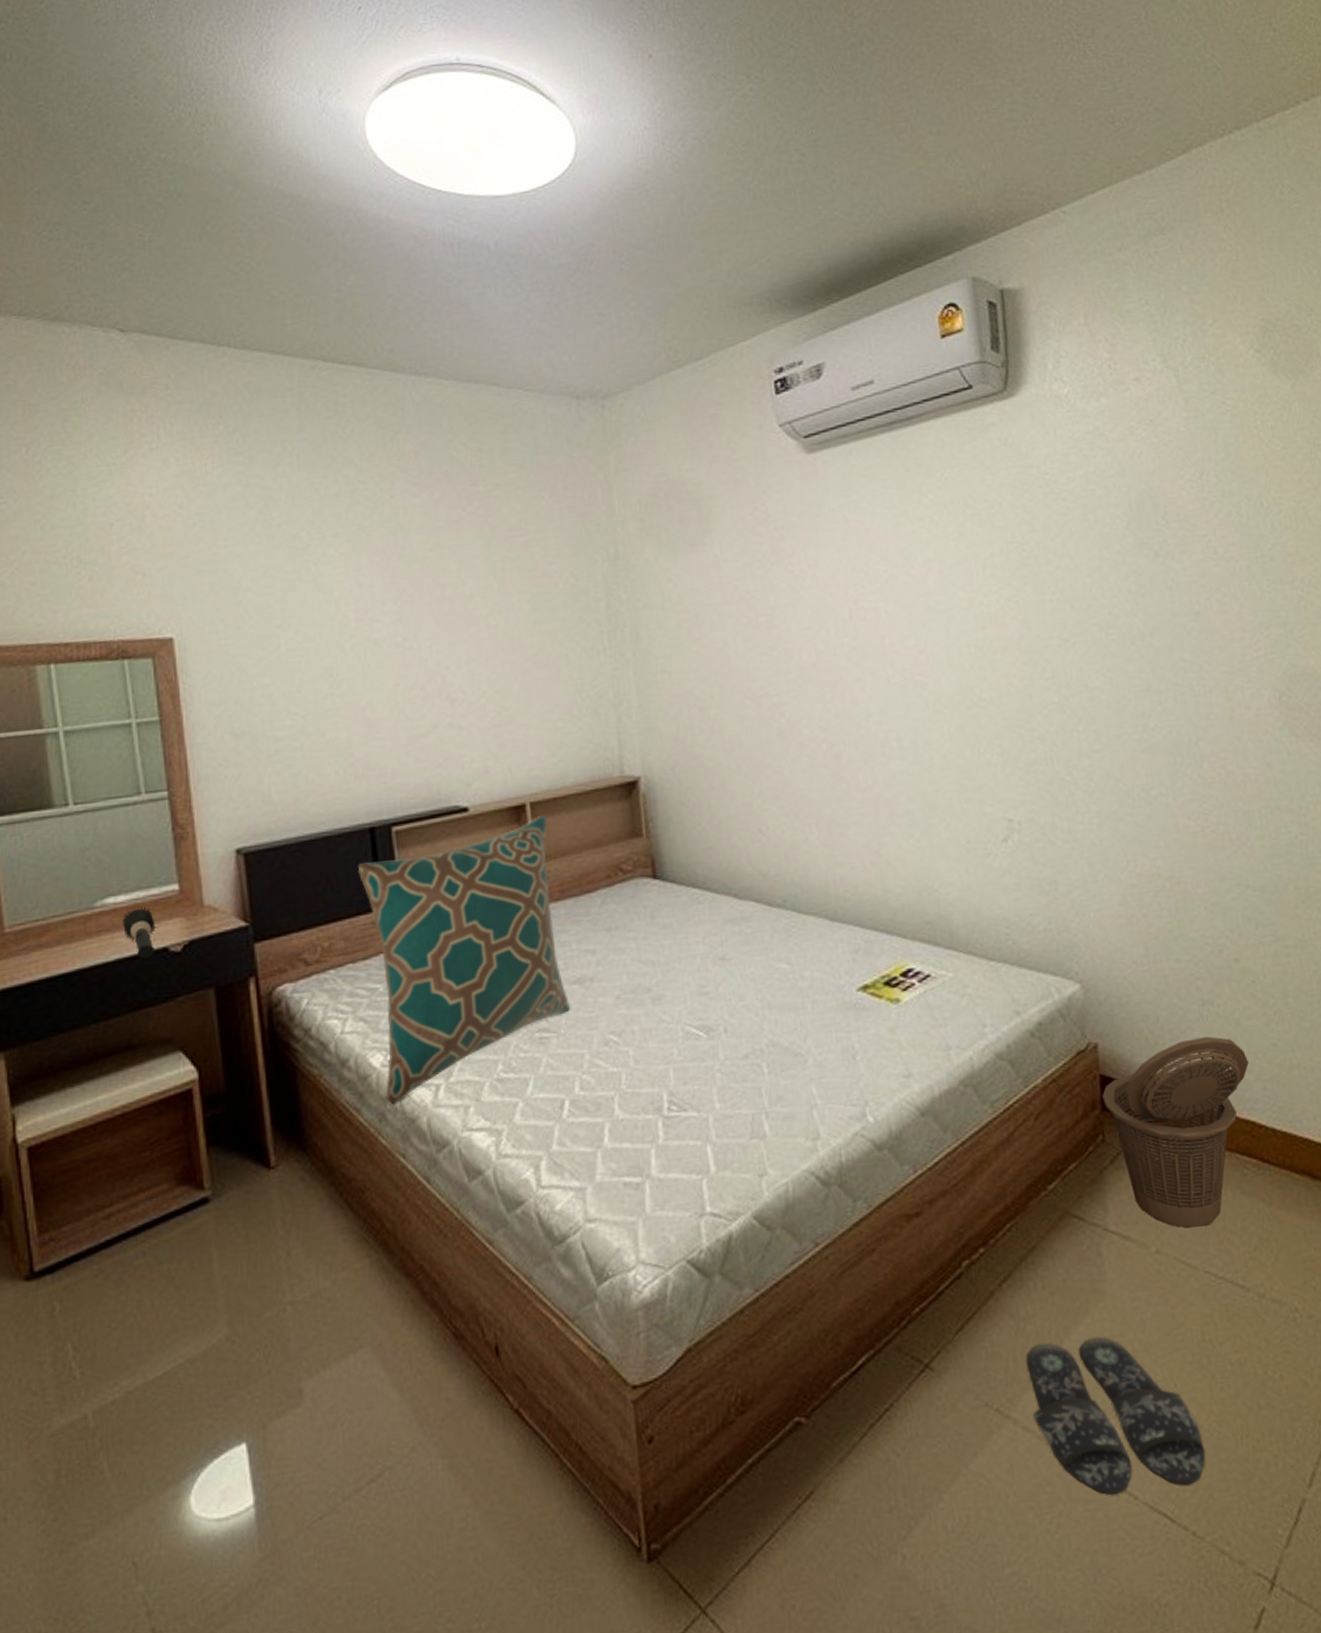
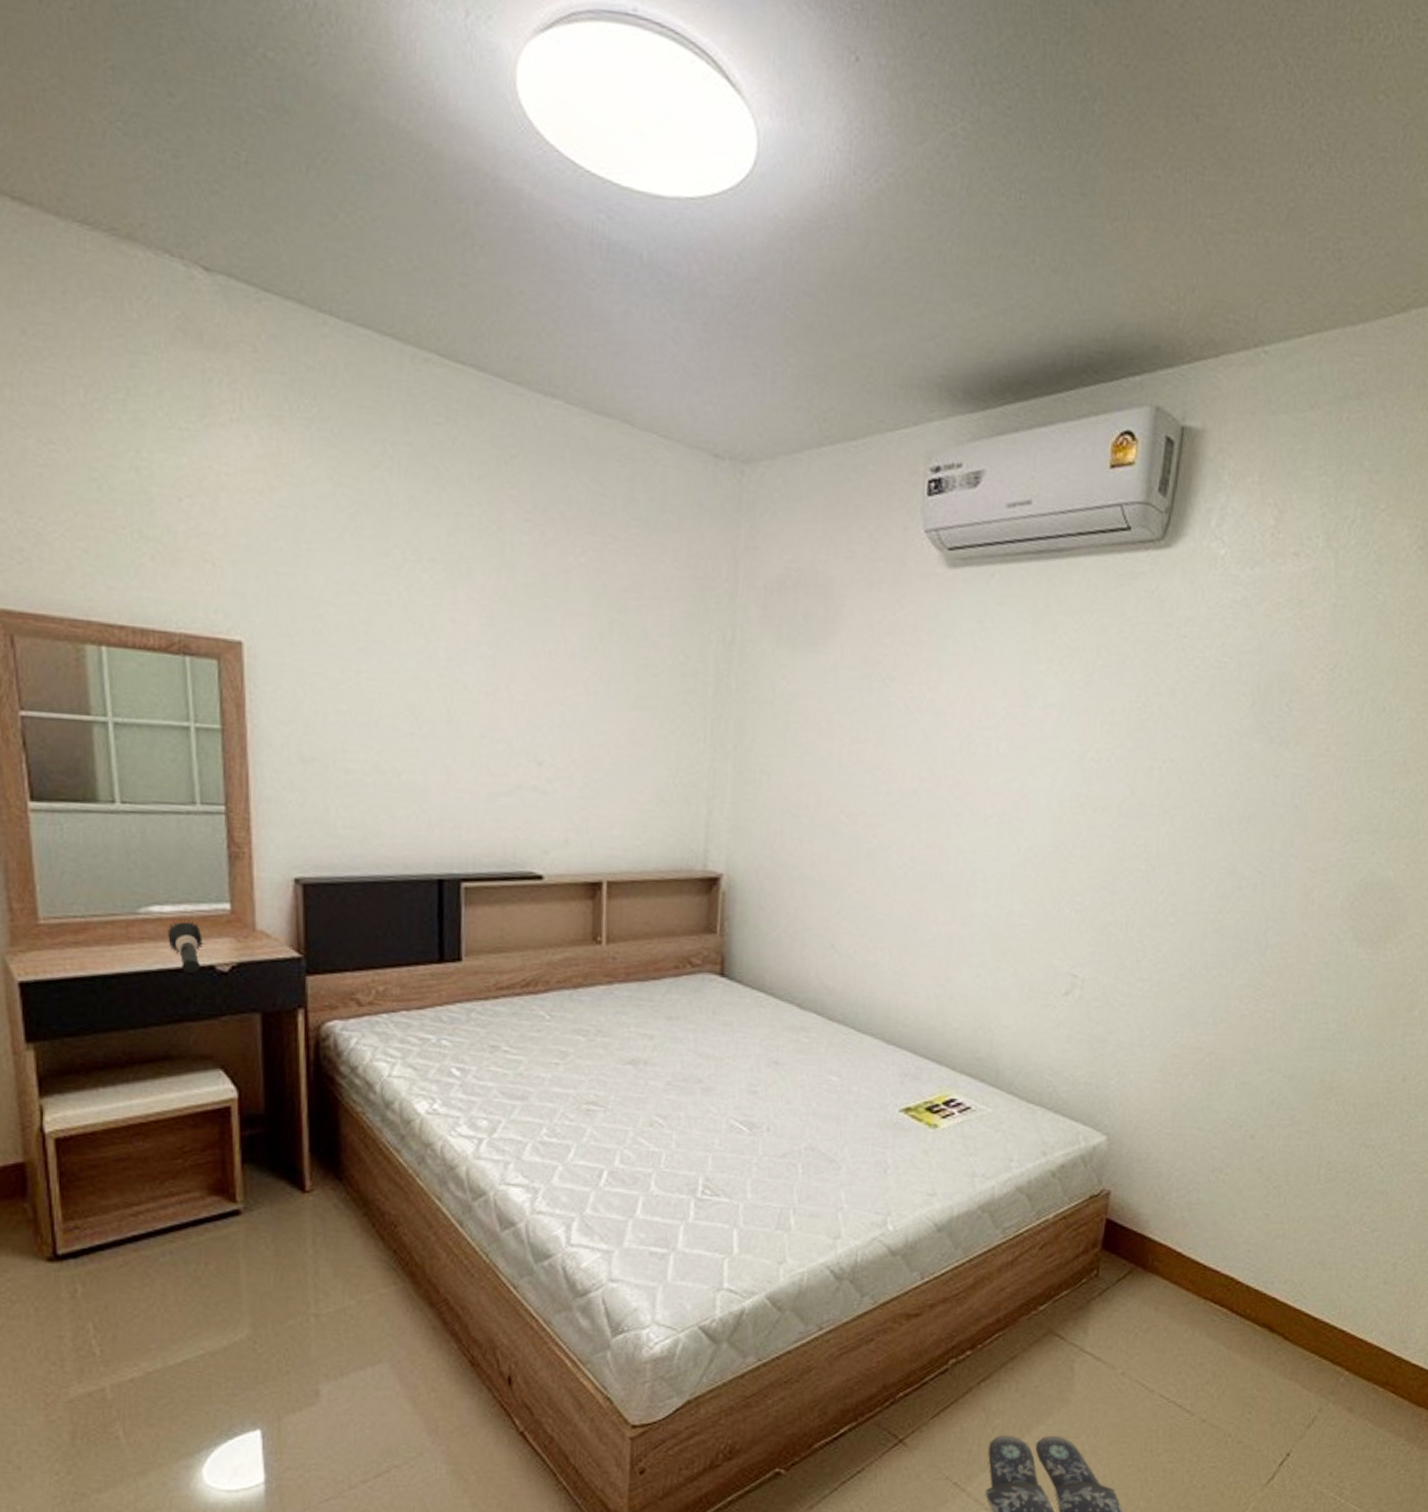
pillow: present [358,814,570,1104] -> none [422,895,623,1149]
laundry basket: present [1102,1036,1249,1228] -> none [1104,1198,1241,1358]

